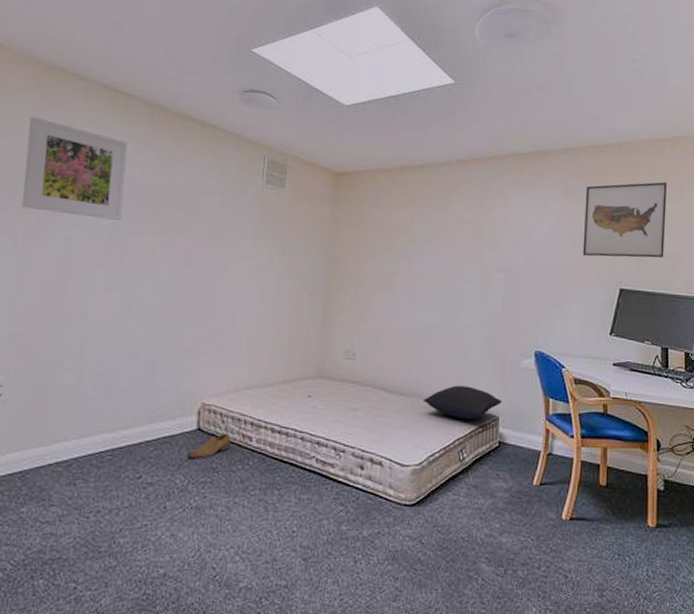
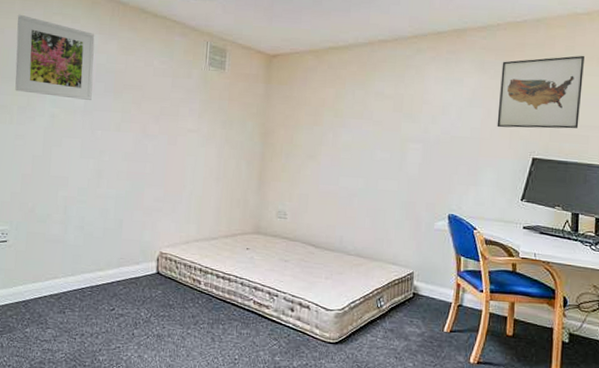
shoe: present [187,433,231,458] -> none [149,277,184,296]
pillow: present [422,385,503,420] -> none [345,243,417,273]

